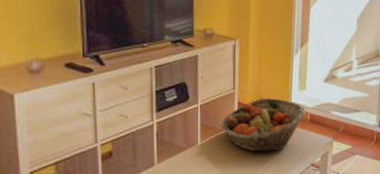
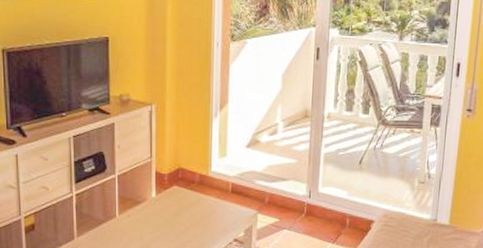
fruit basket: present [221,98,305,151] -> none [139,166,226,225]

